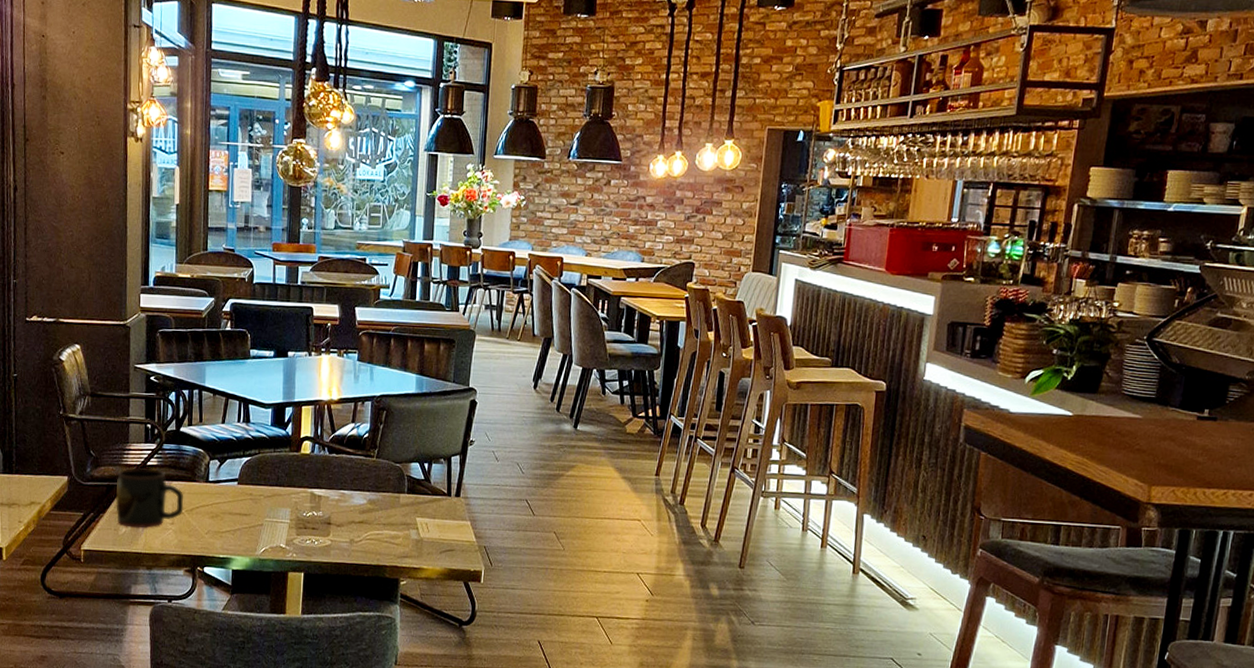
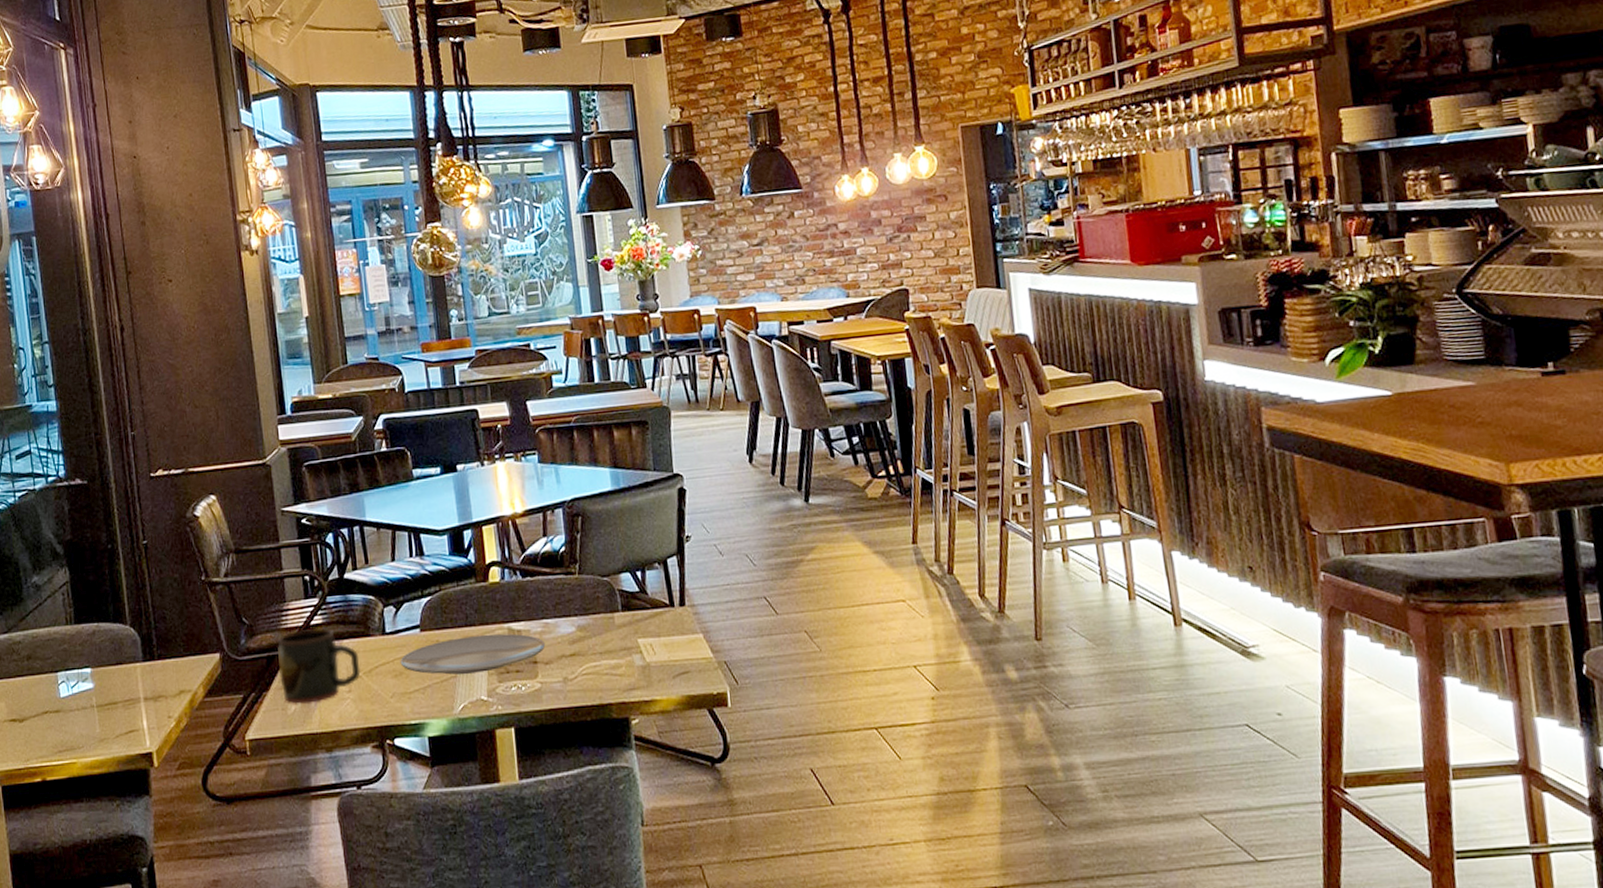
plate: none [217,494,340,525] -> present [400,633,546,675]

